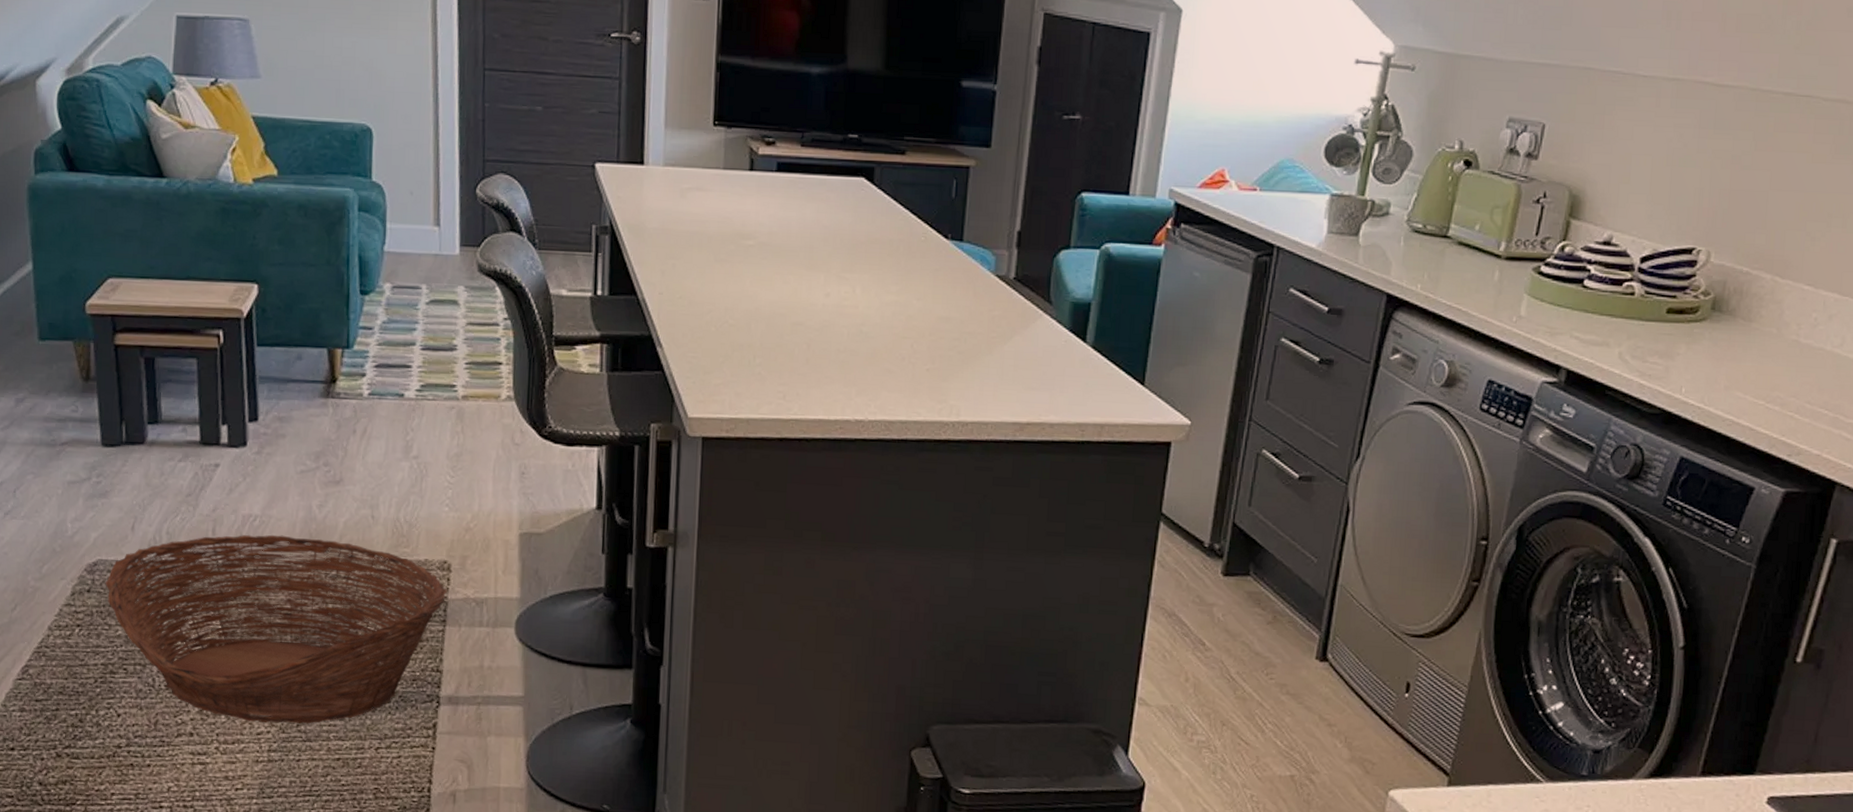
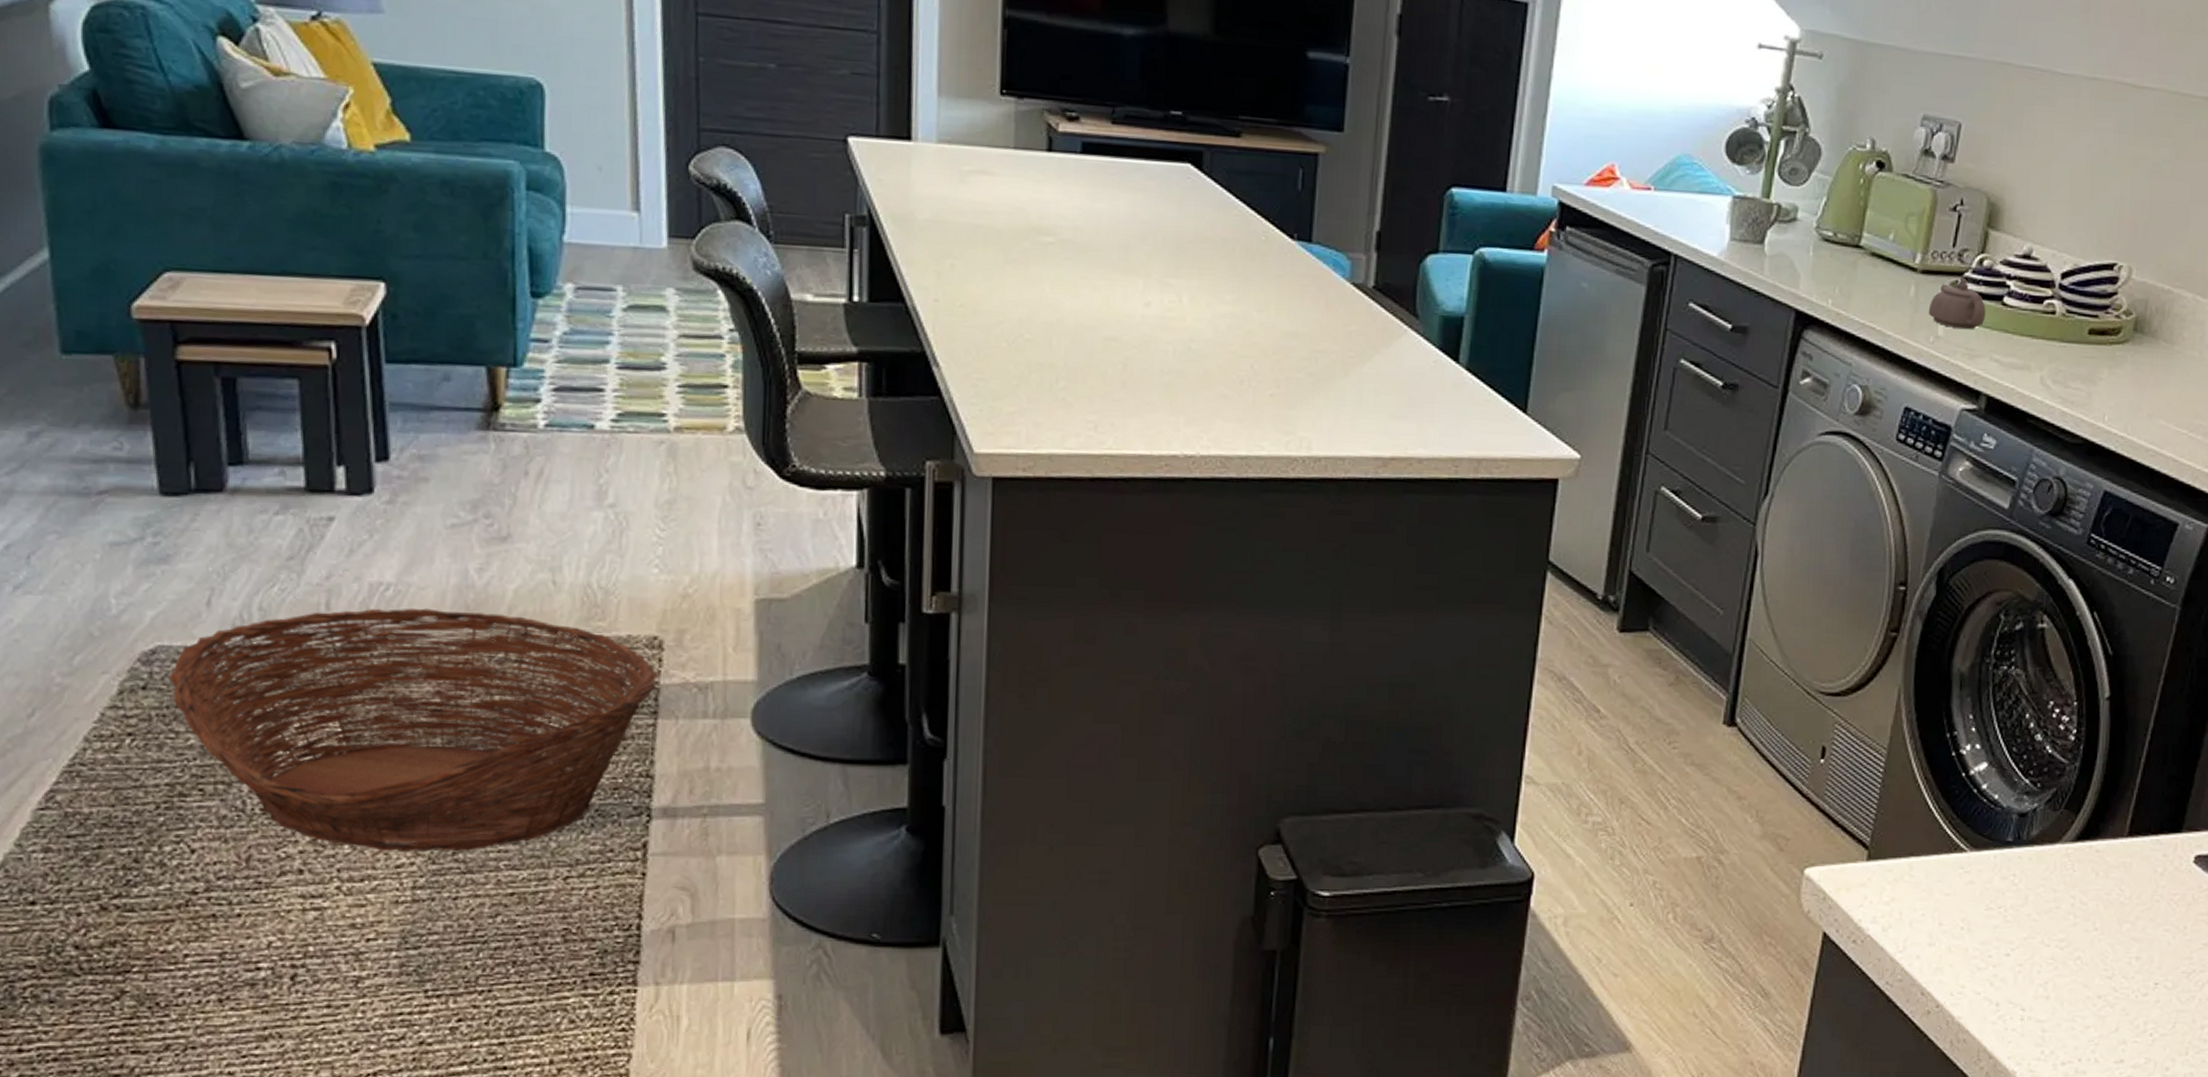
teapot: none [1511,263,1567,310] -> present [1928,277,1986,330]

